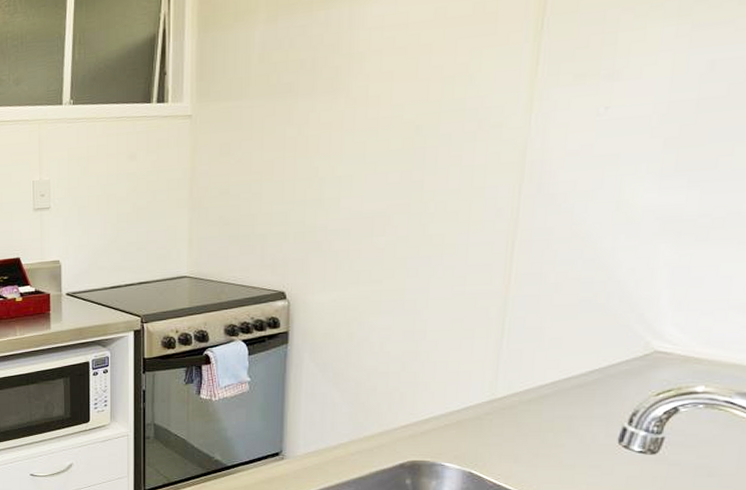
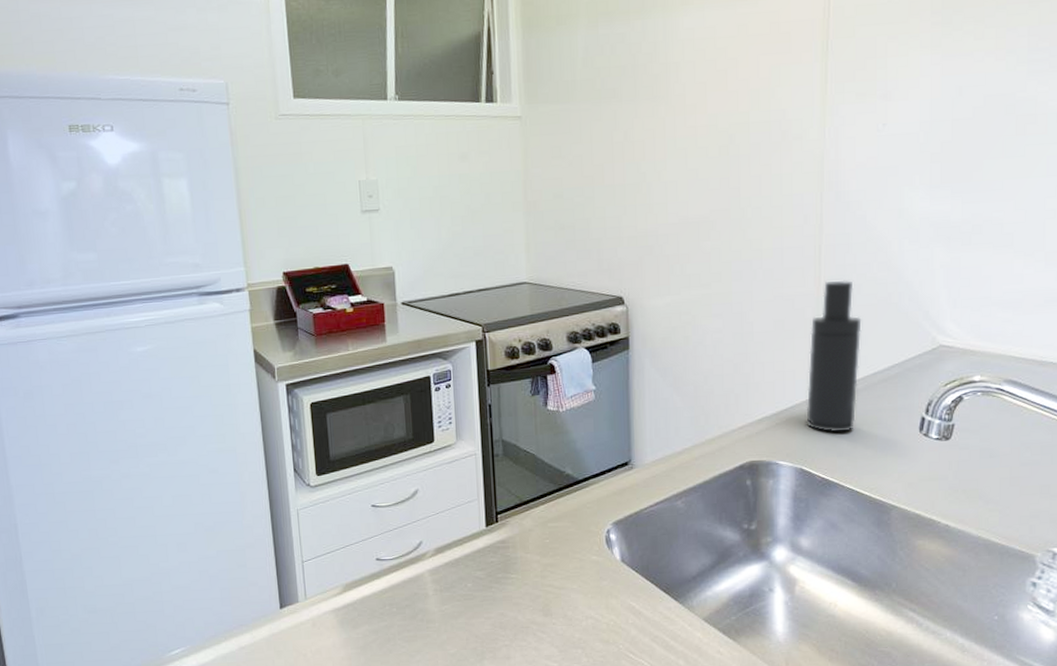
atomizer: none [480,278,558,438] -> present [806,280,862,433]

